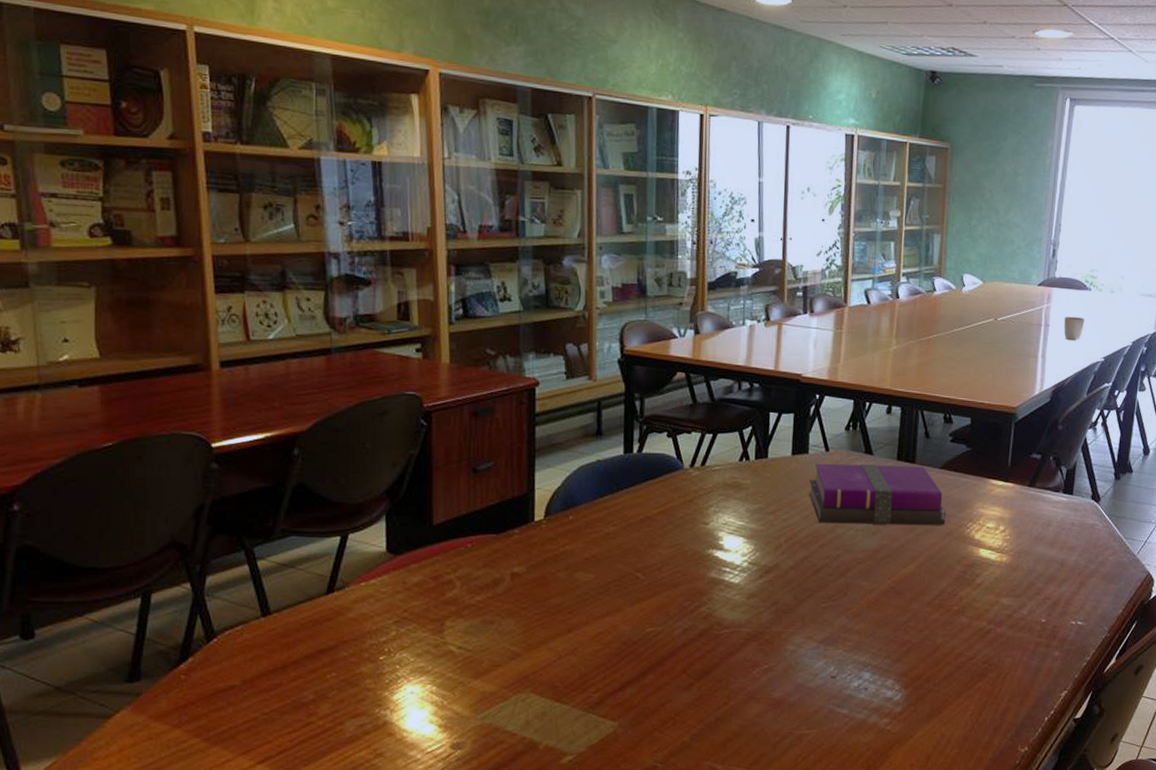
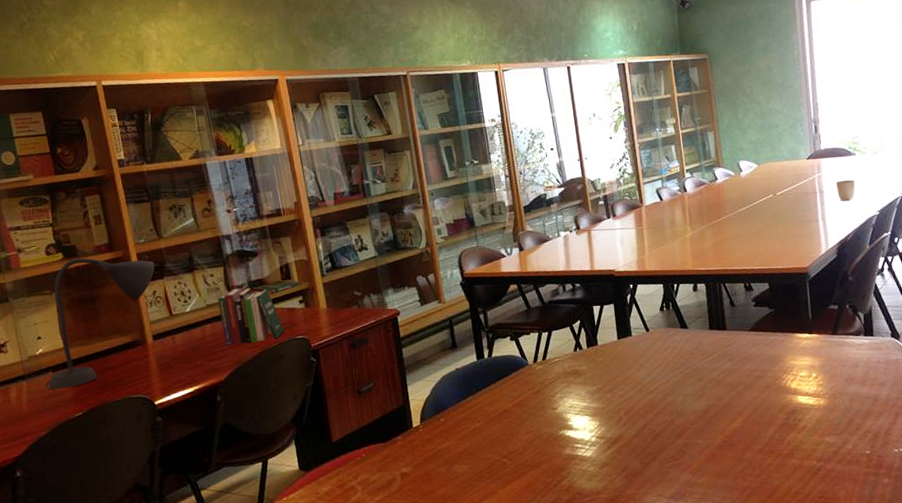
desk lamp: none [67,247,235,410] -> present [45,258,155,390]
books: none [311,320,392,391] -> present [217,287,284,346]
notebook: present [809,463,946,525] -> none [637,332,763,394]

